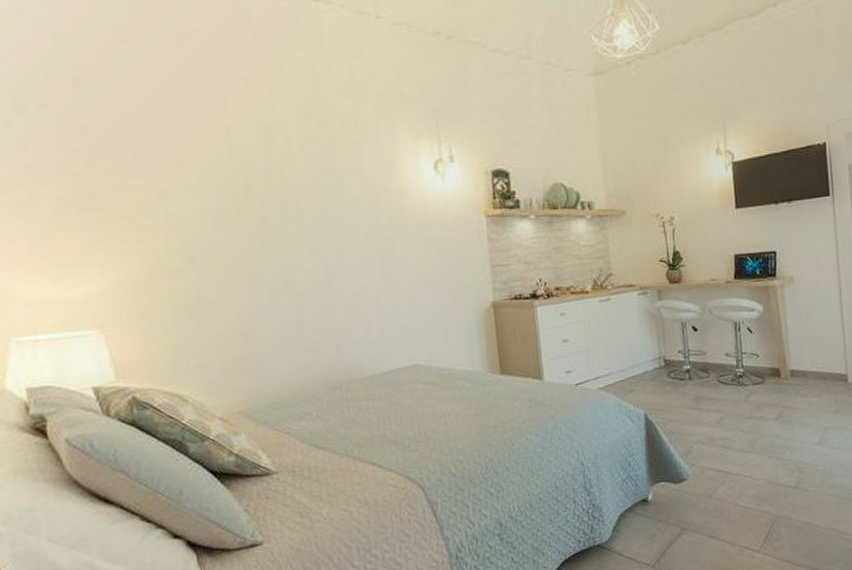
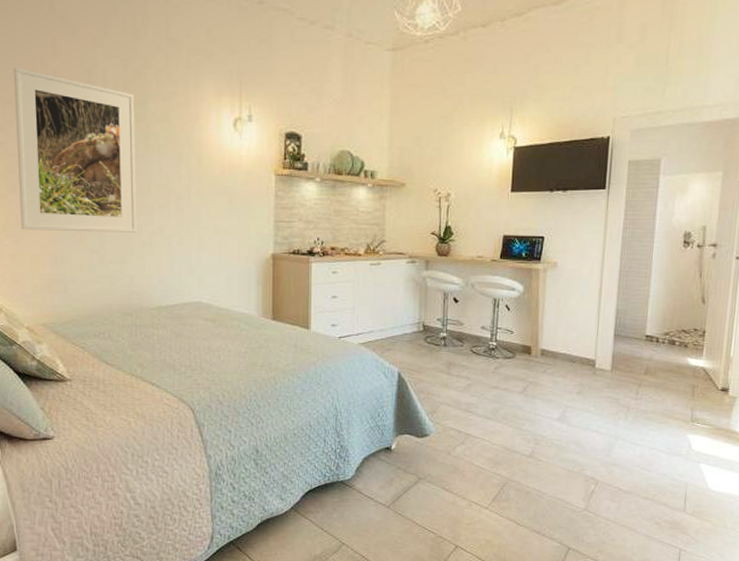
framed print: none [180,128,339,308] -> present [14,68,137,232]

